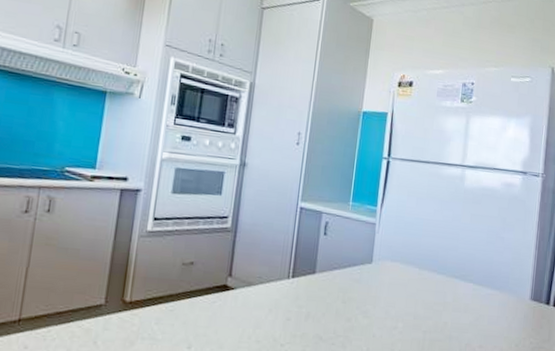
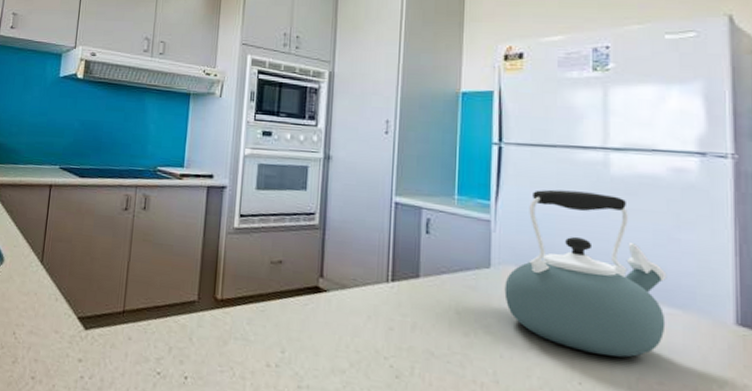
kettle: none [380,198,493,329] -> present [504,189,667,358]

